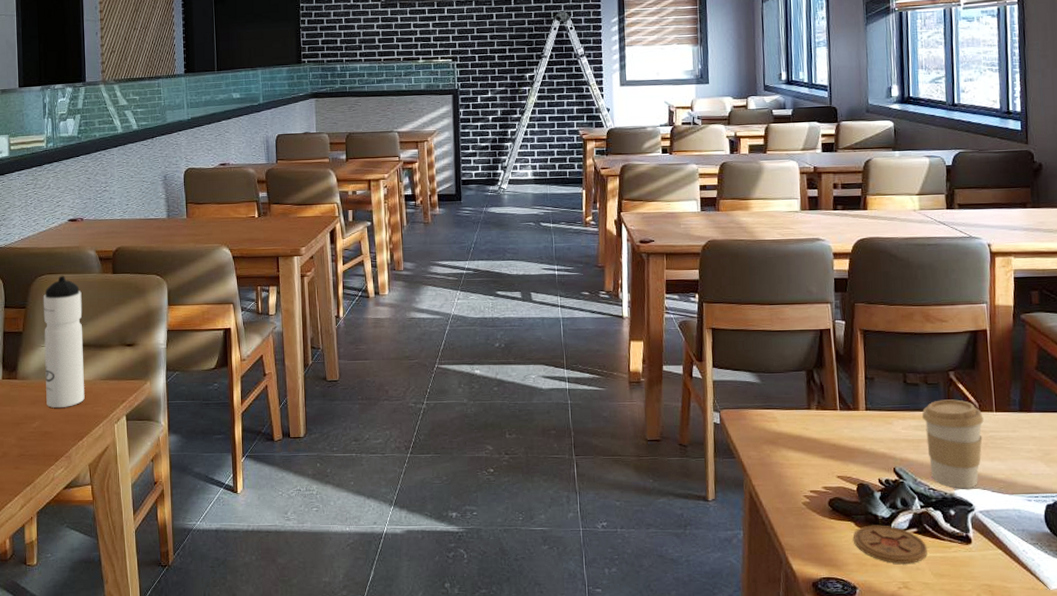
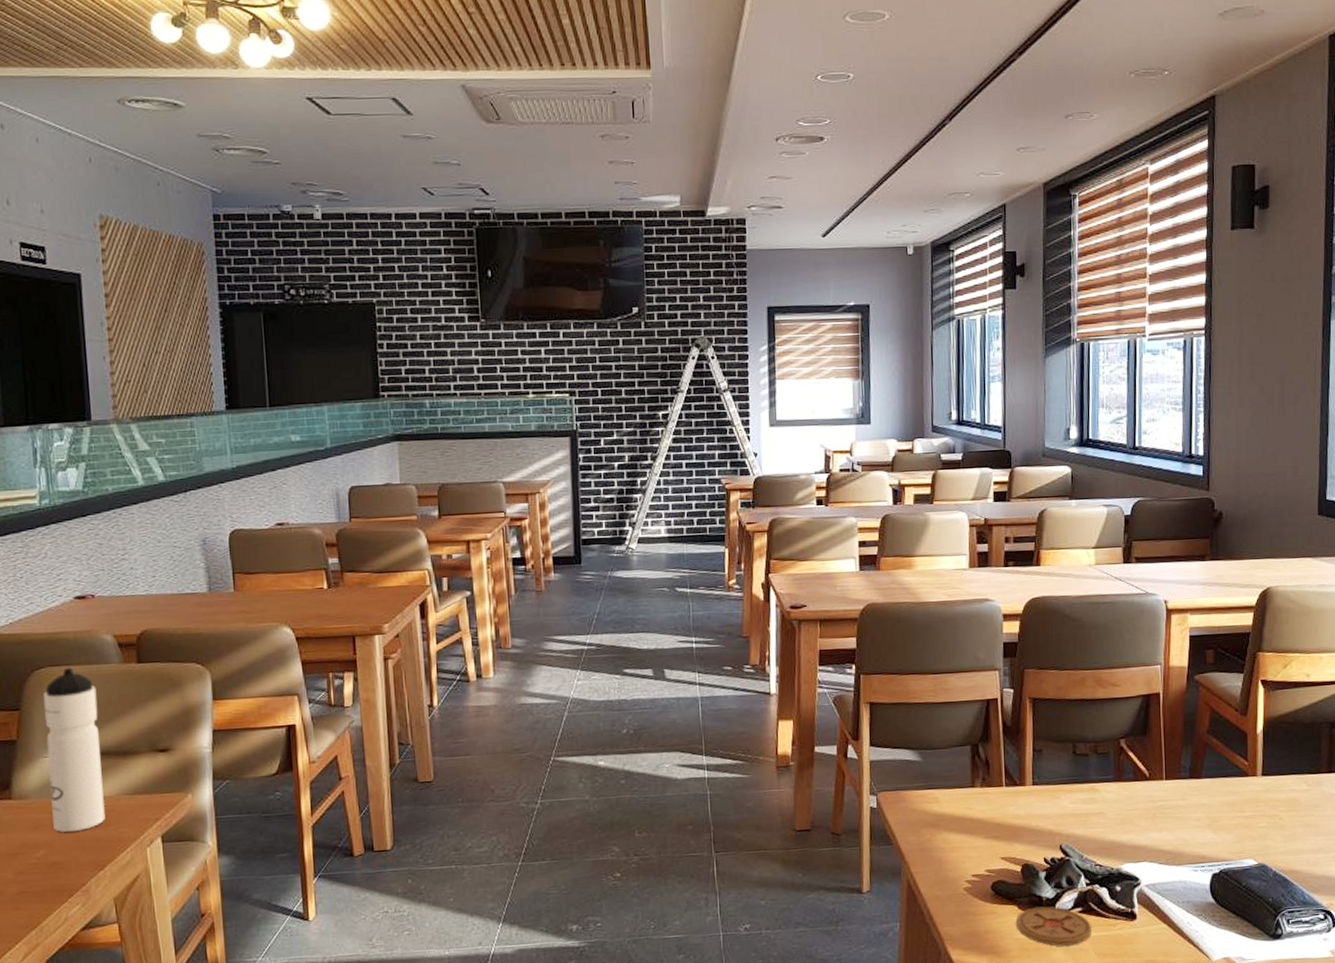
coffee cup: present [922,399,984,488] -> none [1091,768,1153,863]

